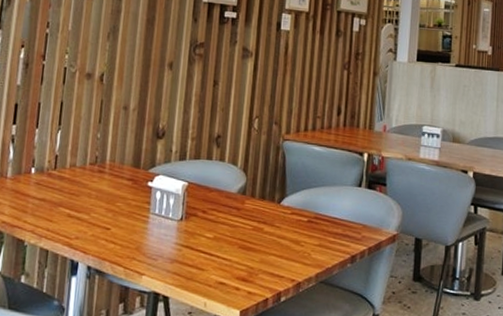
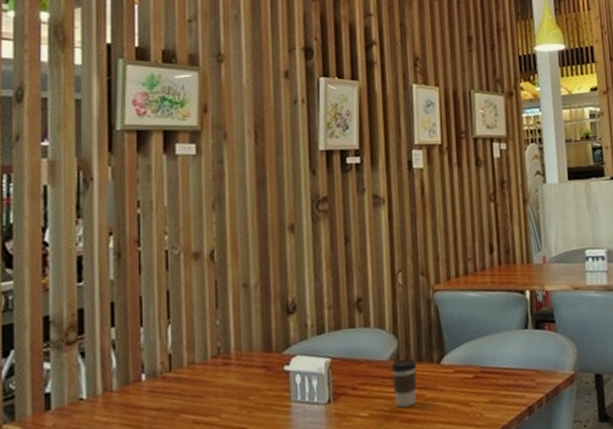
coffee cup: none [237,194,260,236] -> present [390,358,417,408]

